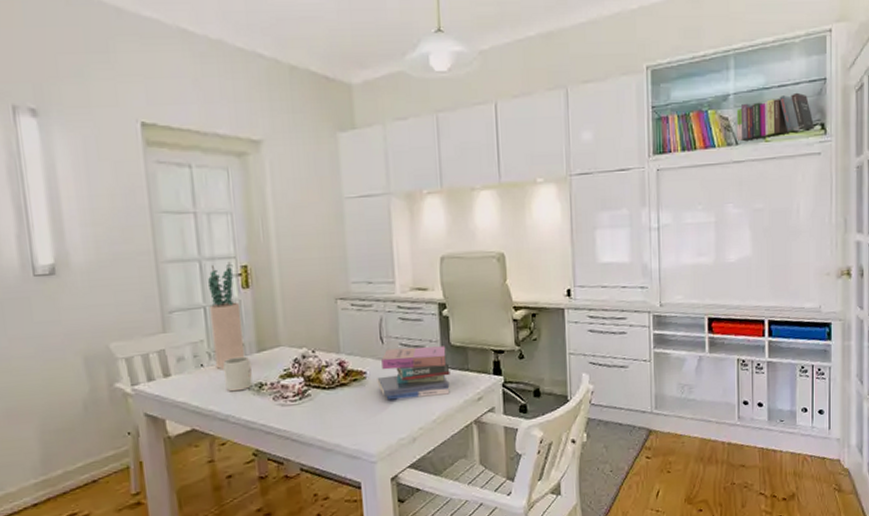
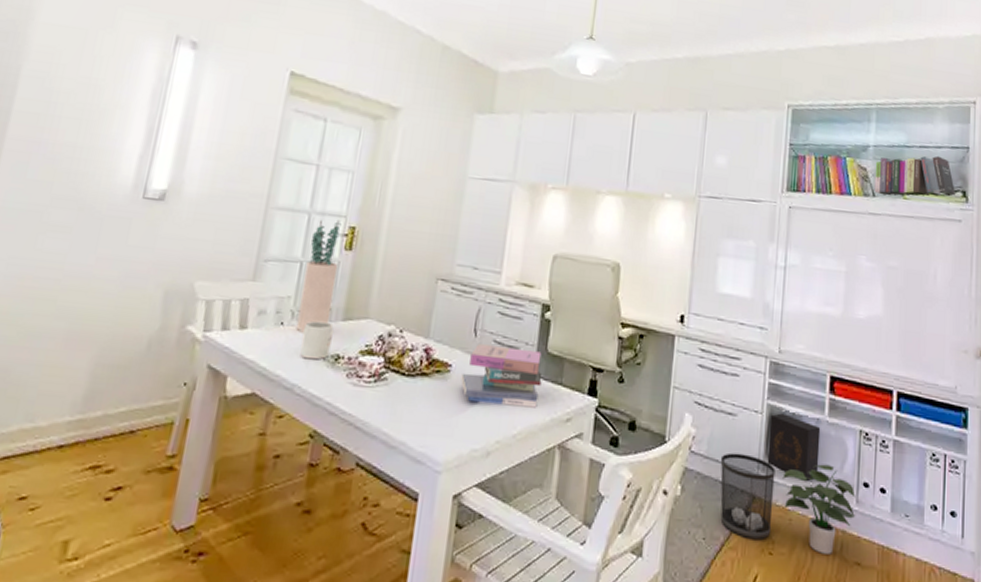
waste bin: none [618,397,668,464] -> present [720,452,776,539]
decorative box: none [657,357,704,409] -> present [767,413,821,481]
potted plant: none [673,392,739,464] -> present [782,464,856,554]

